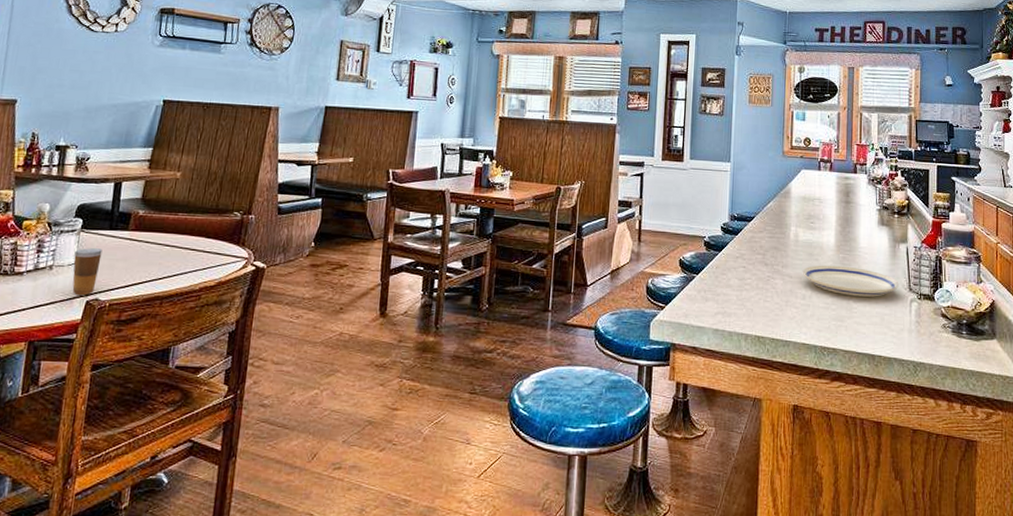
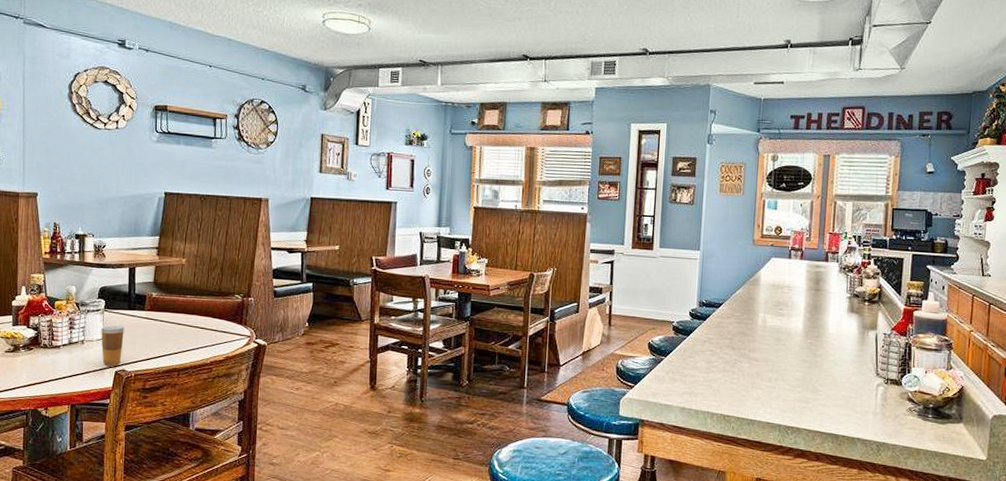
plate: present [802,265,899,297] -> none [769,349,867,381]

